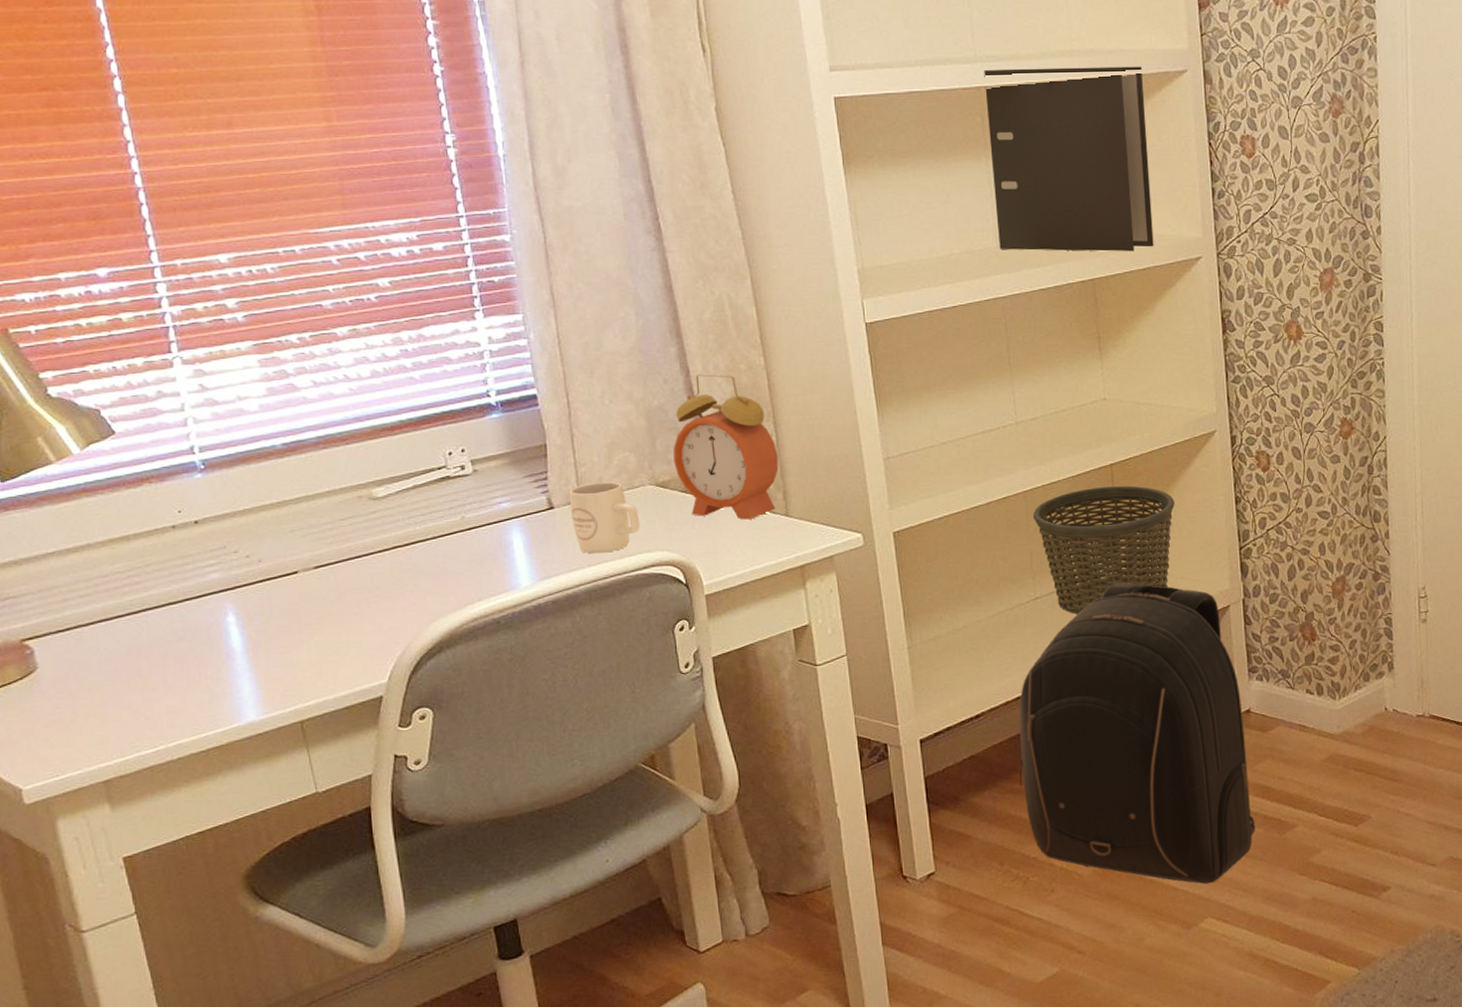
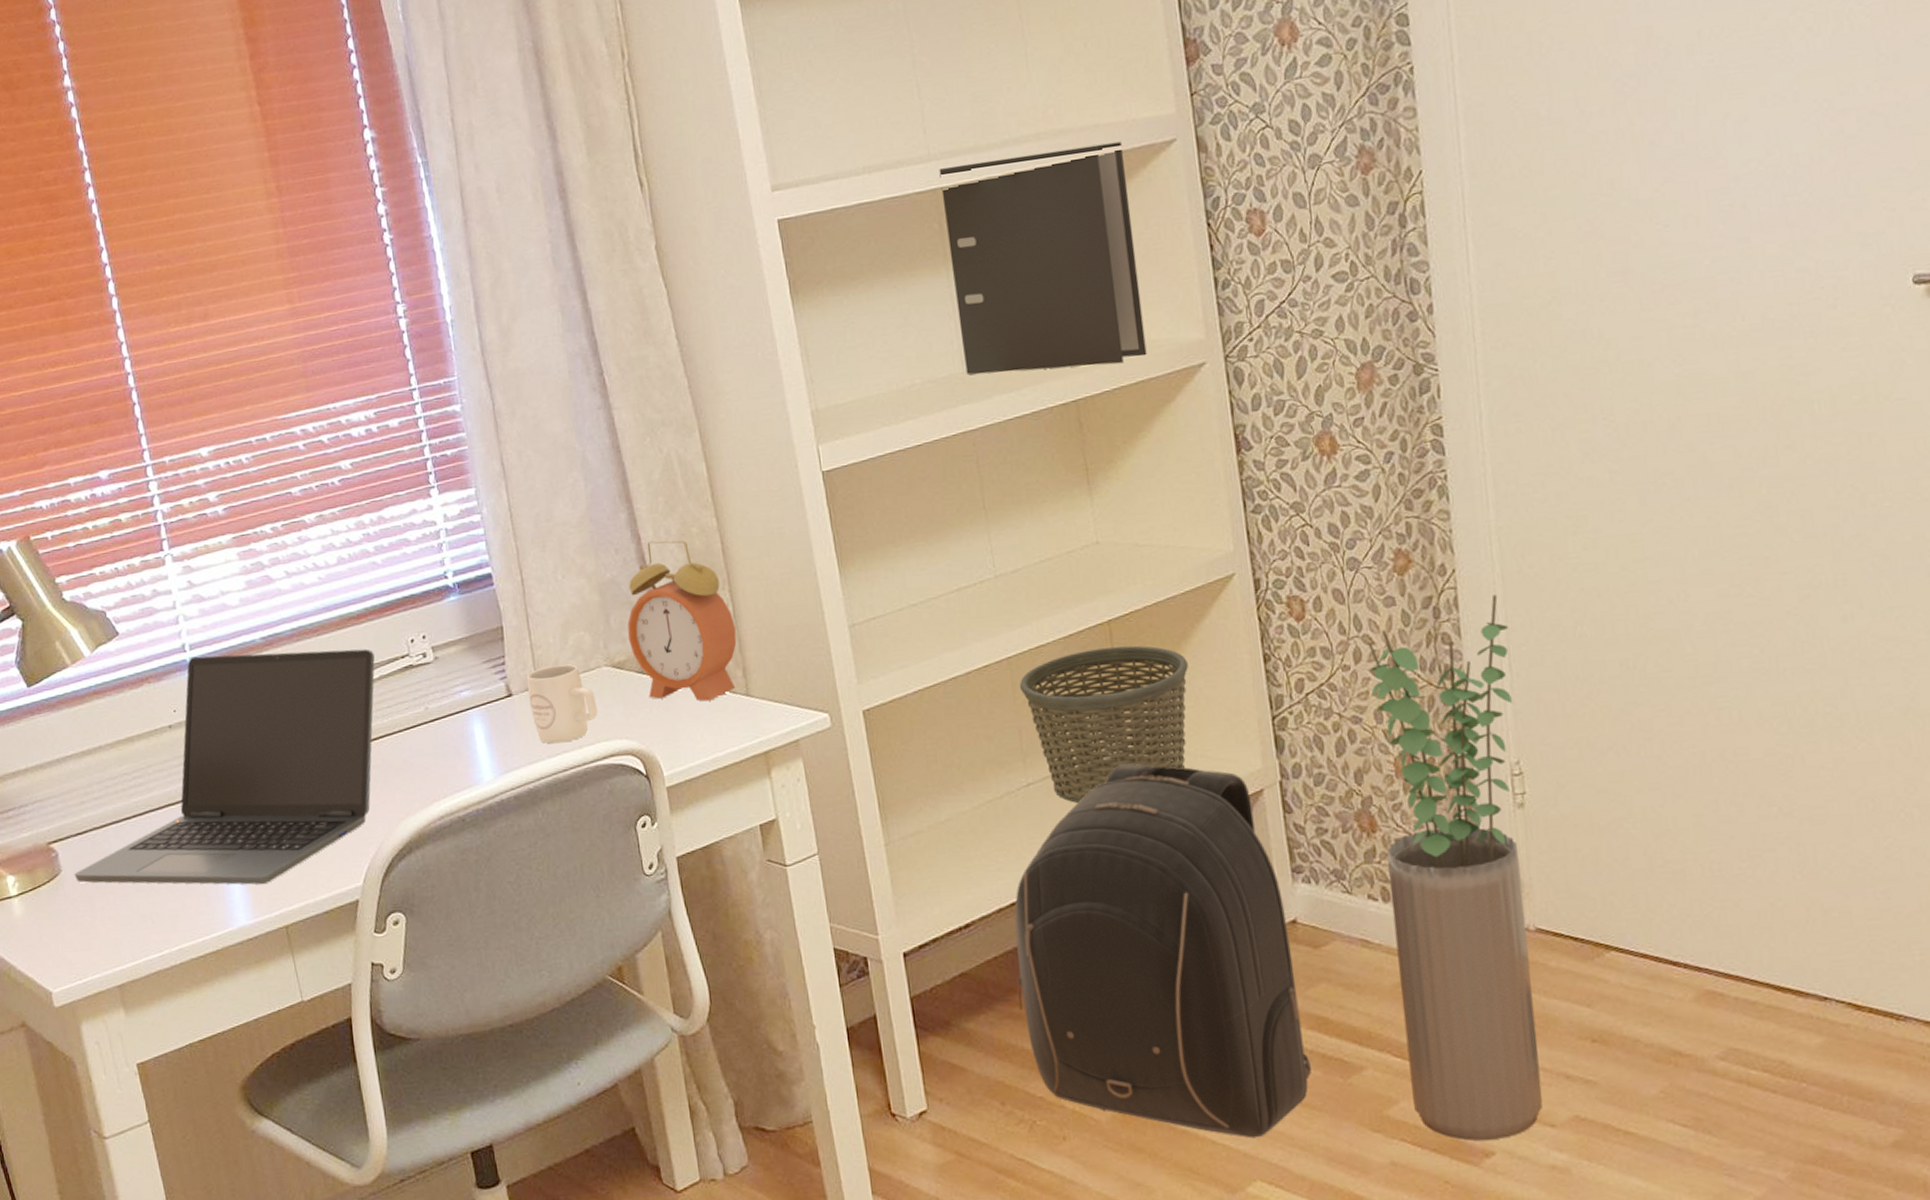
laptop: none [53,459,409,682] -> present [74,648,375,885]
vase: none [1317,457,1428,879] -> present [1368,594,1543,1141]

